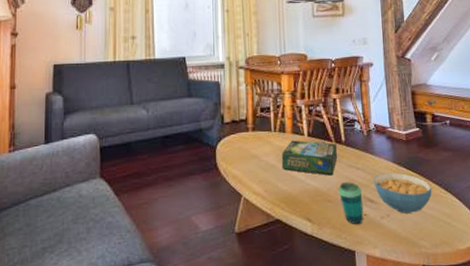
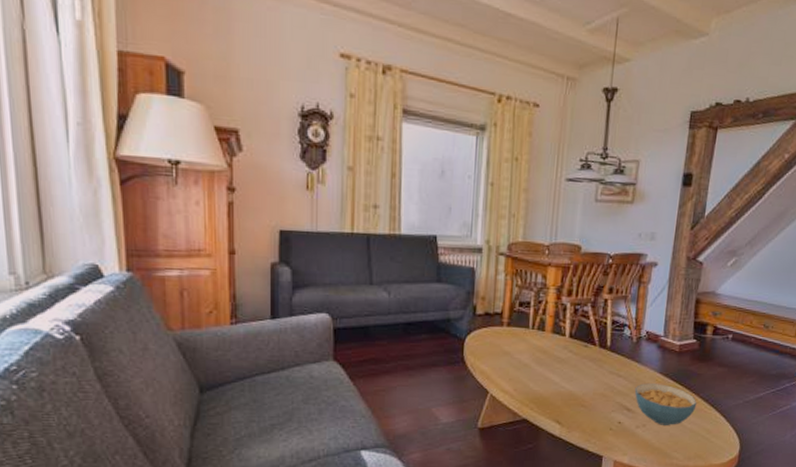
board game: present [281,140,337,176] -> none [535,340,600,381]
cup: present [338,182,364,224] -> none [594,389,621,431]

